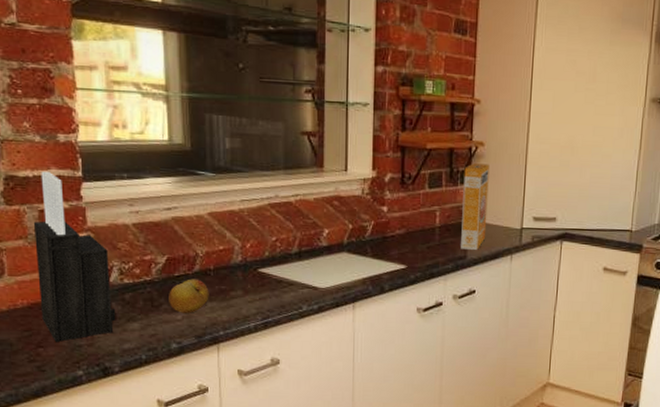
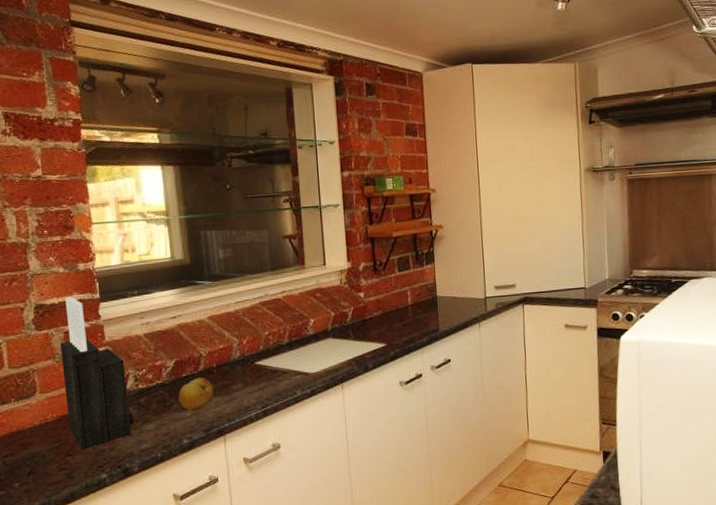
box: present [461,163,490,251] -> none [428,244,454,323]

